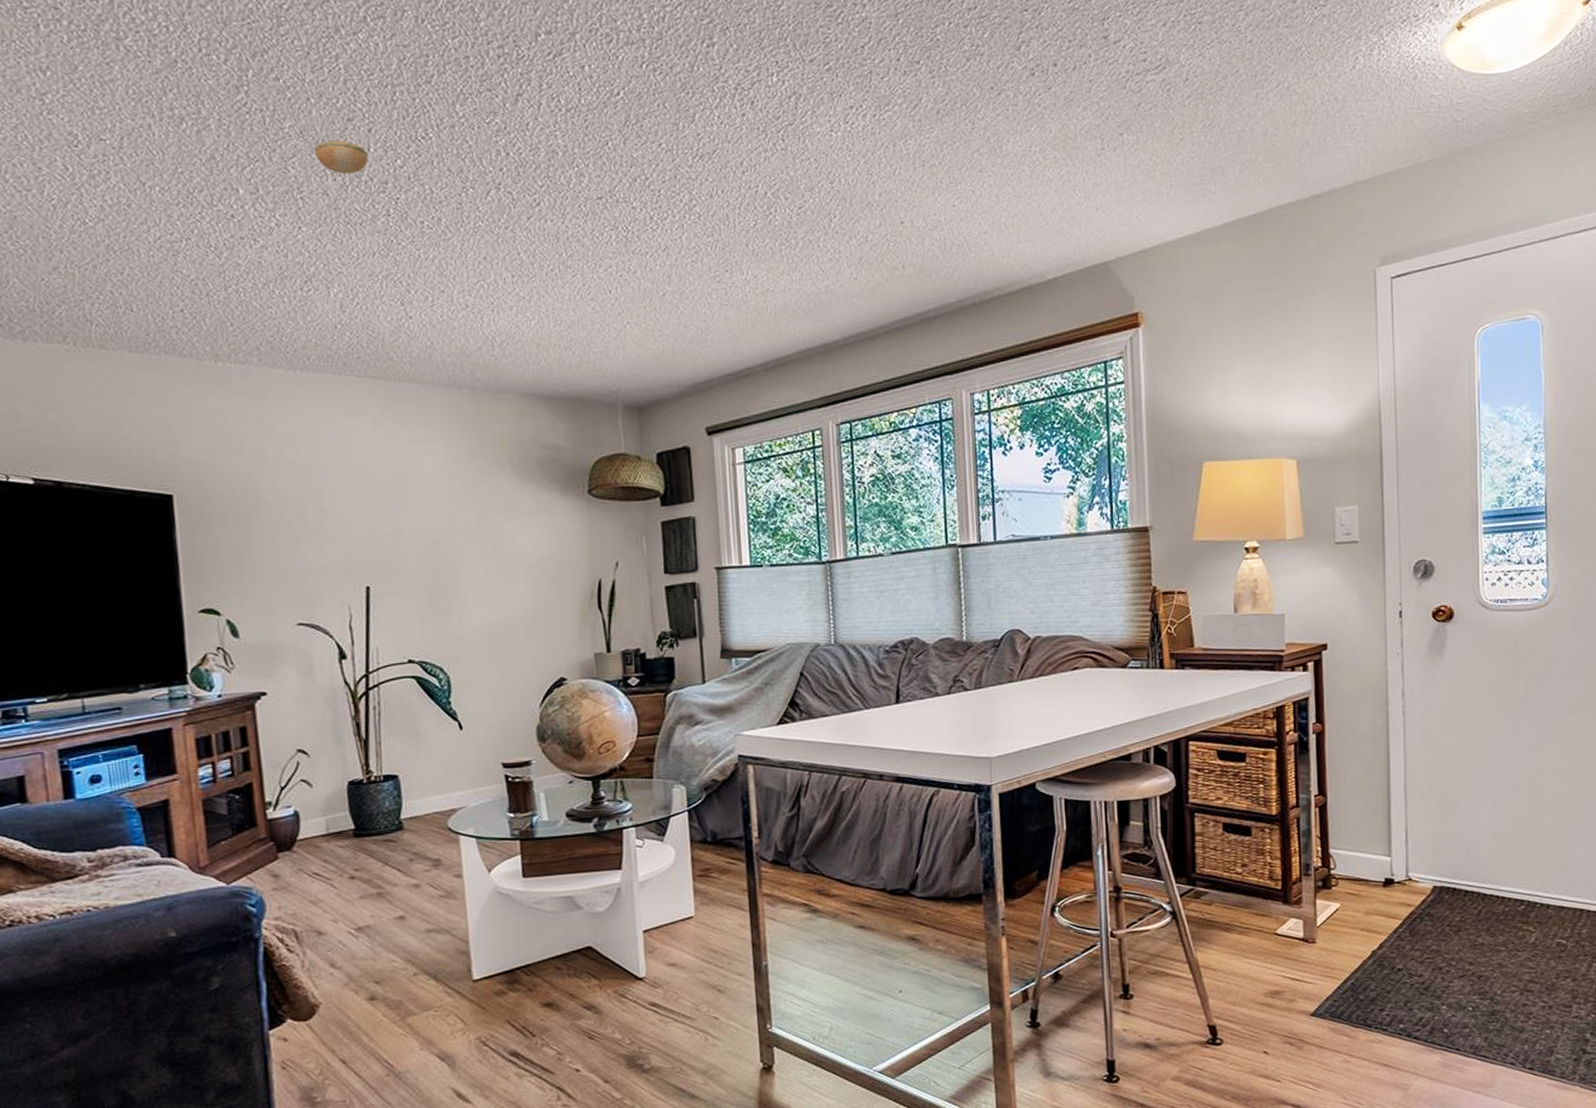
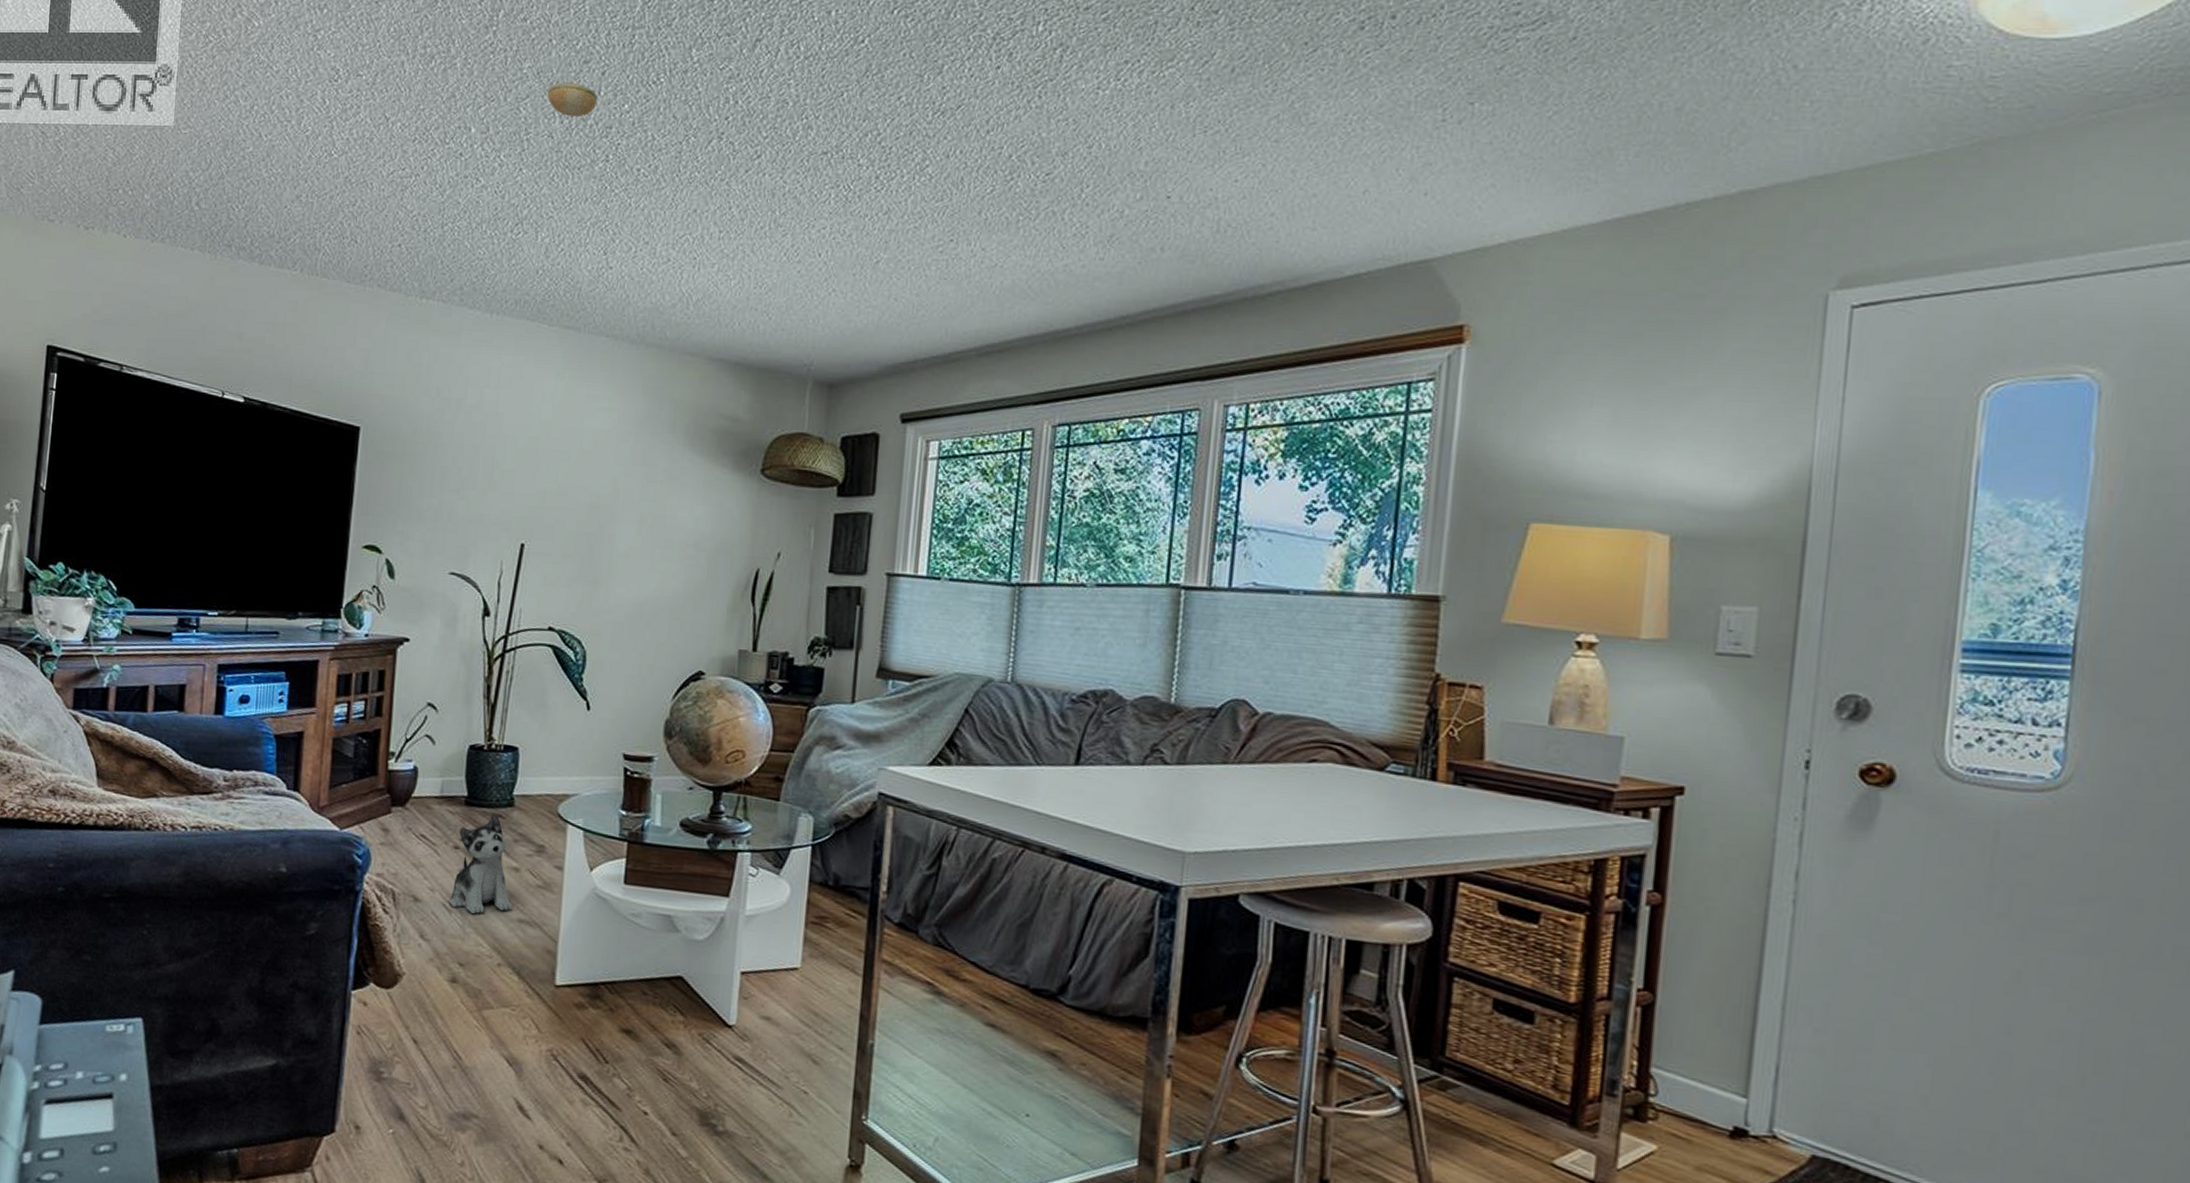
plush toy: none [352,839,418,935] -> present [448,813,512,915]

